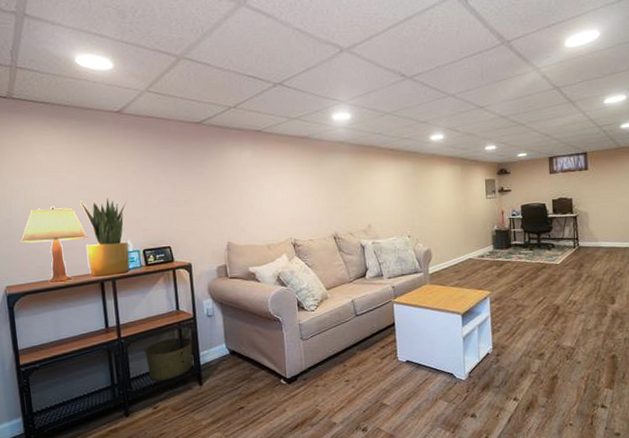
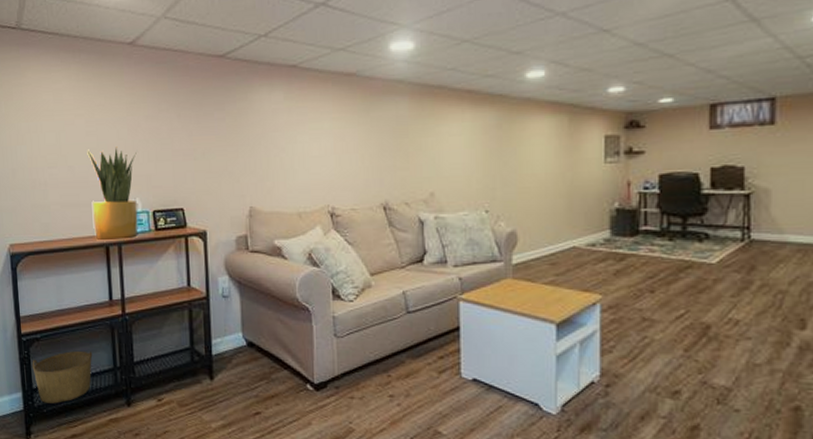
table lamp: present [22,206,87,283] -> none [26,155,93,243]
basket: none [31,373,91,424] -> present [32,351,93,404]
basket: present [144,337,193,382] -> none [149,320,205,370]

